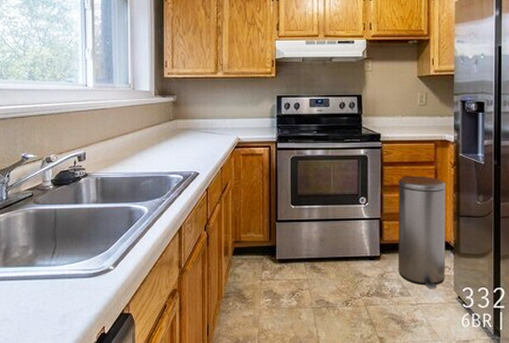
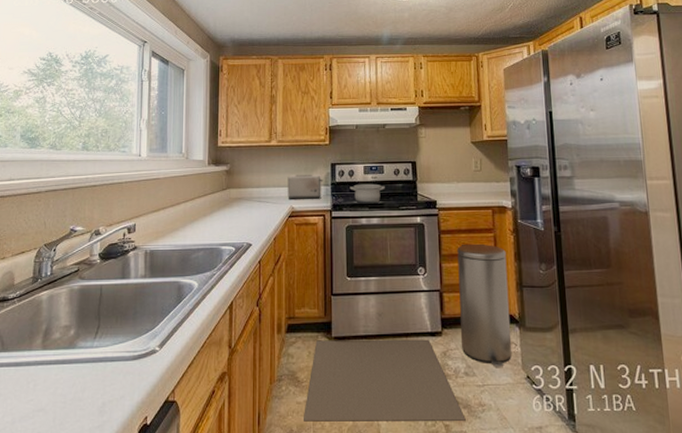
toaster: none [234,106,269,131] -> present [287,174,324,199]
door mat: none [248,262,399,334] -> present [302,339,466,422]
cooking pot: none [295,116,330,136] -> present [350,183,385,204]

